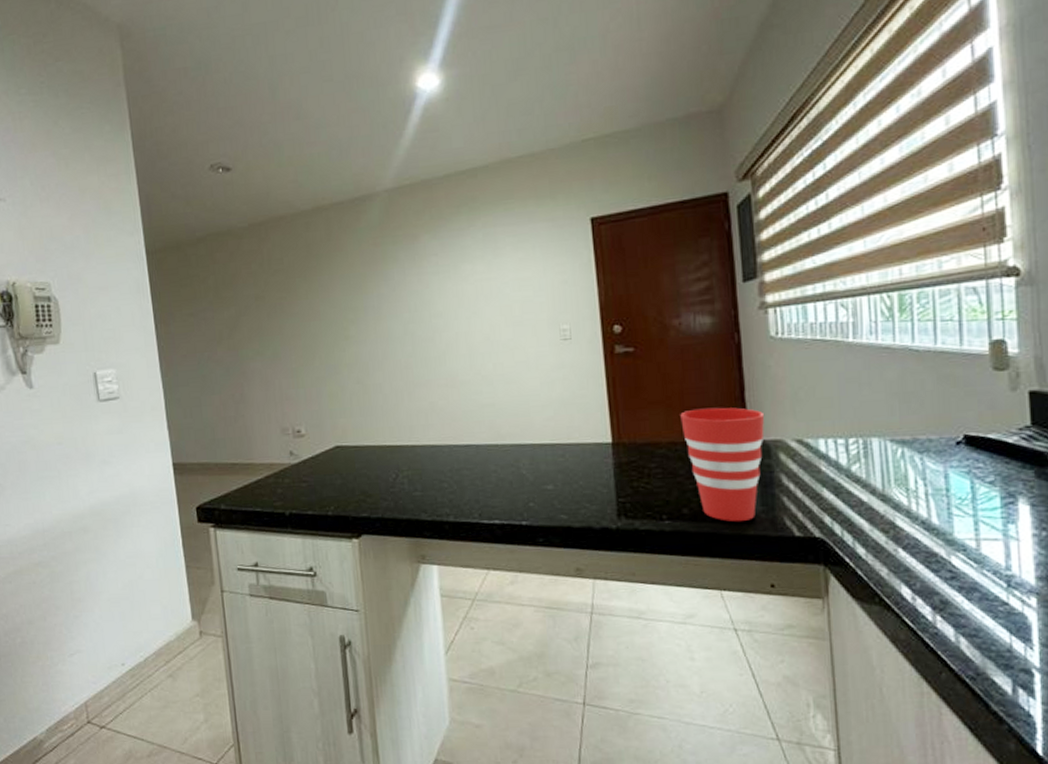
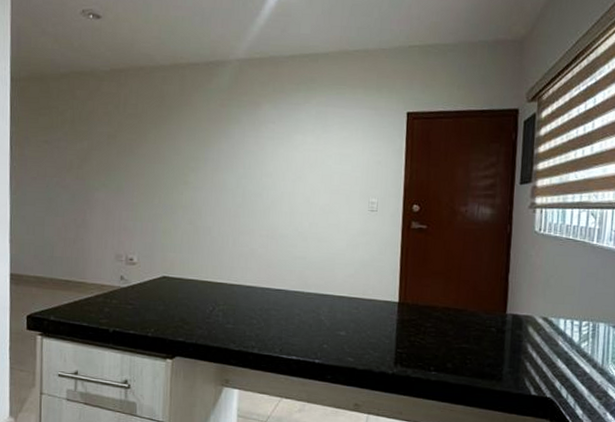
cup: present [680,407,765,522] -> none [456,282,522,379]

